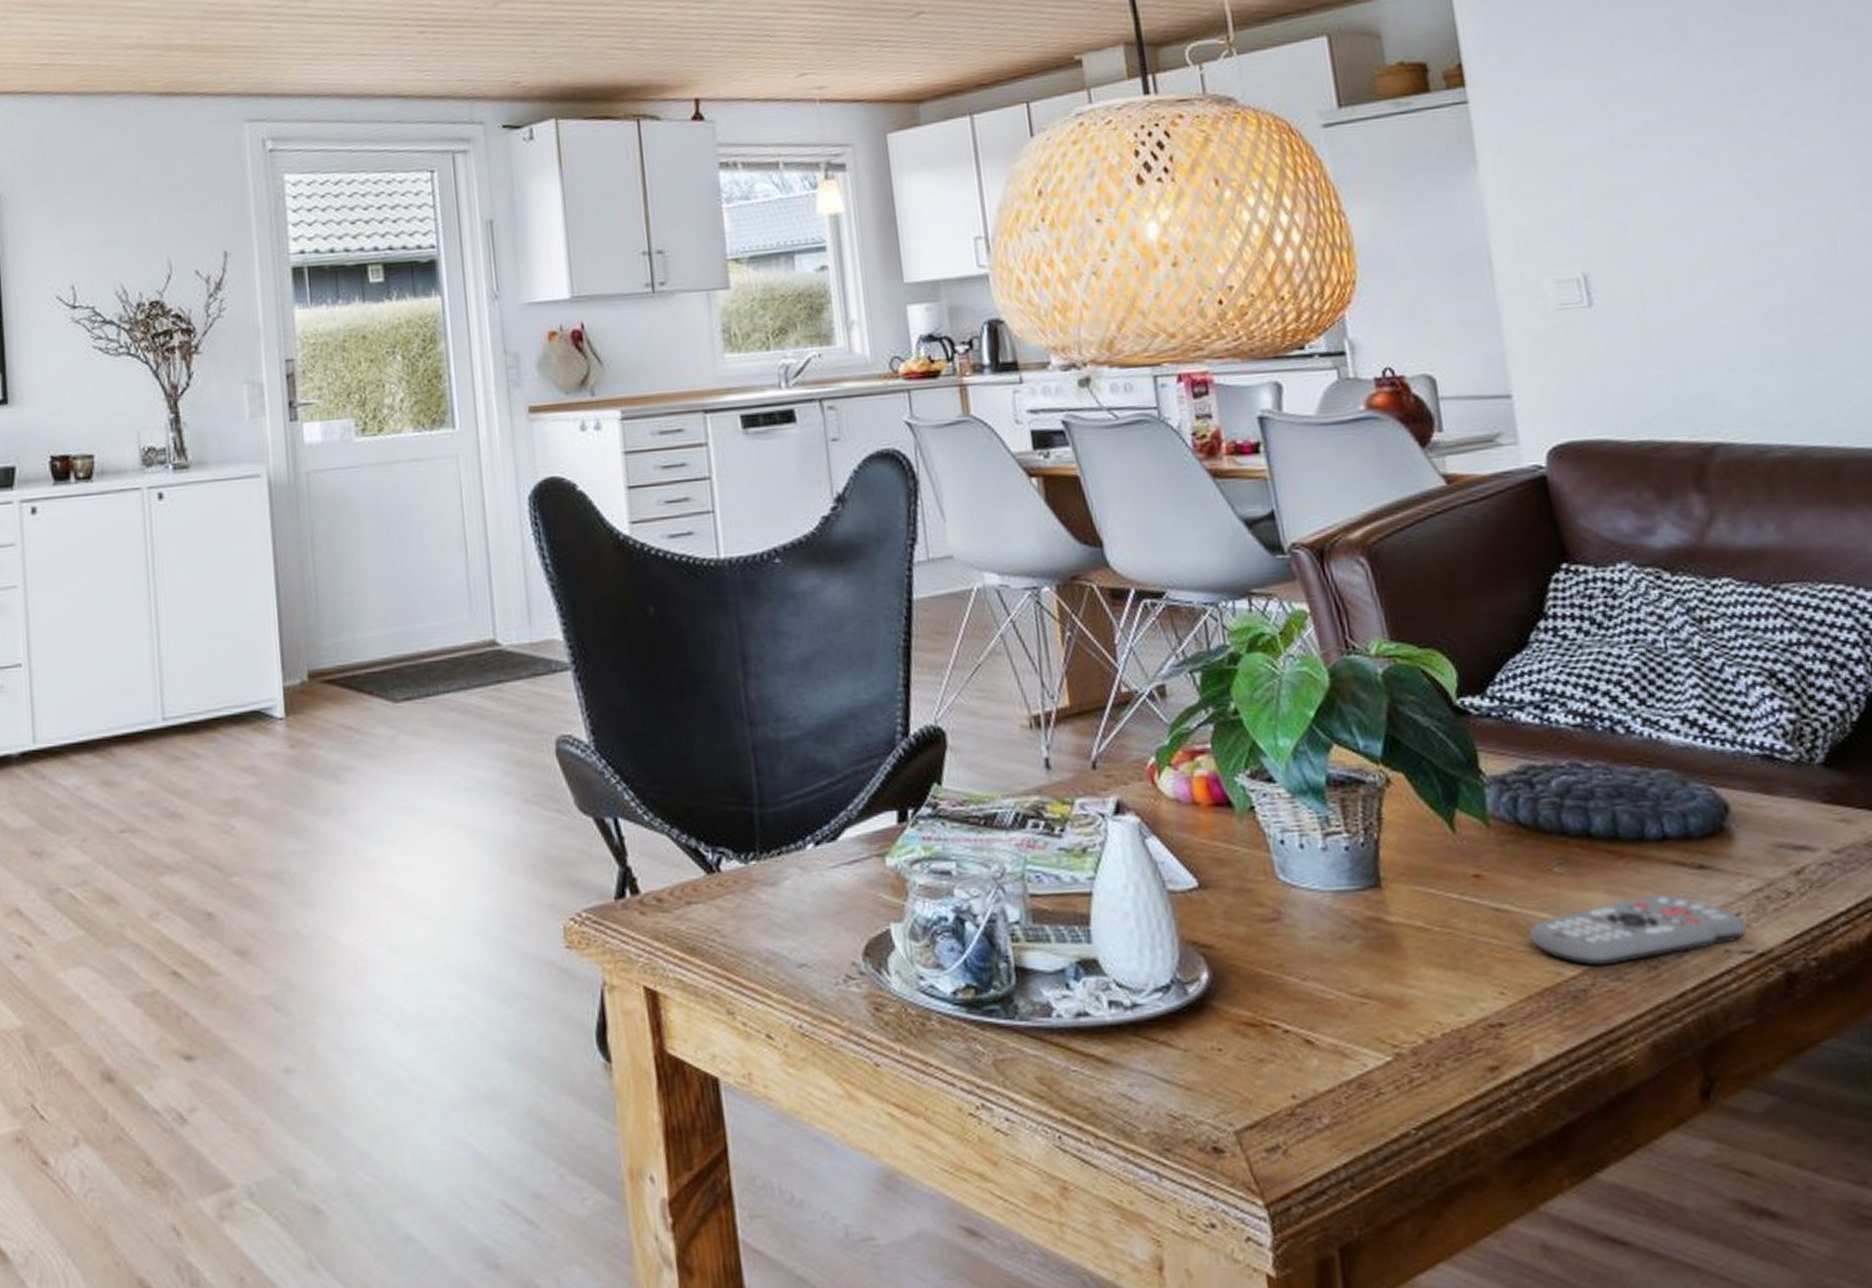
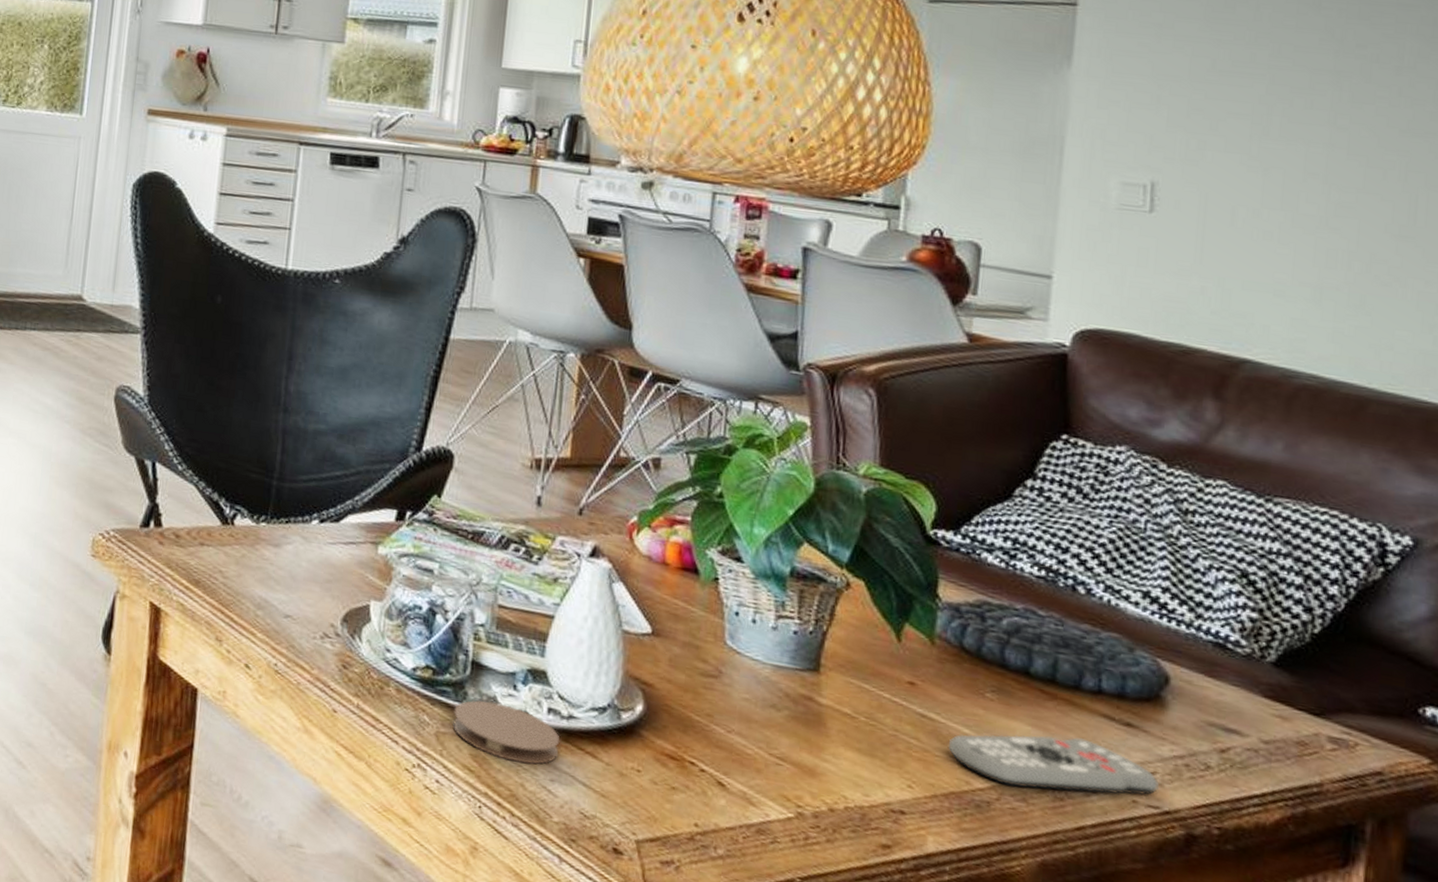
coaster: none [1007,1009,1132,1075] -> present [452,700,560,765]

